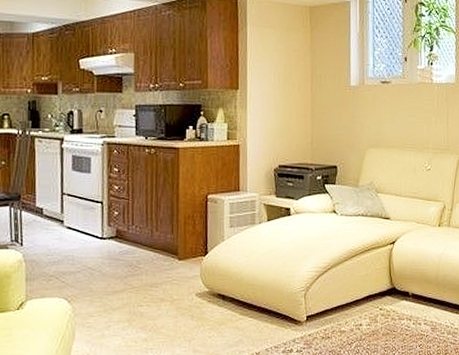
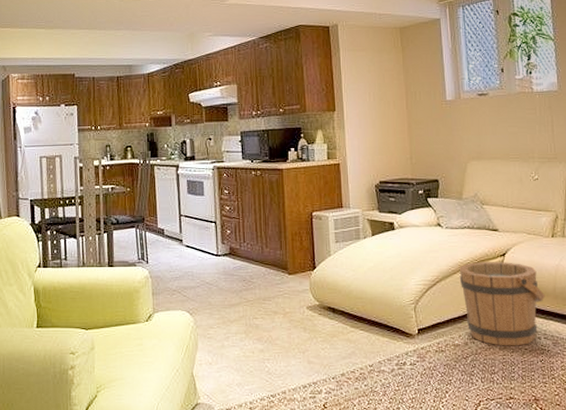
bucket: none [350,250,428,332] -> present [459,262,545,346]

